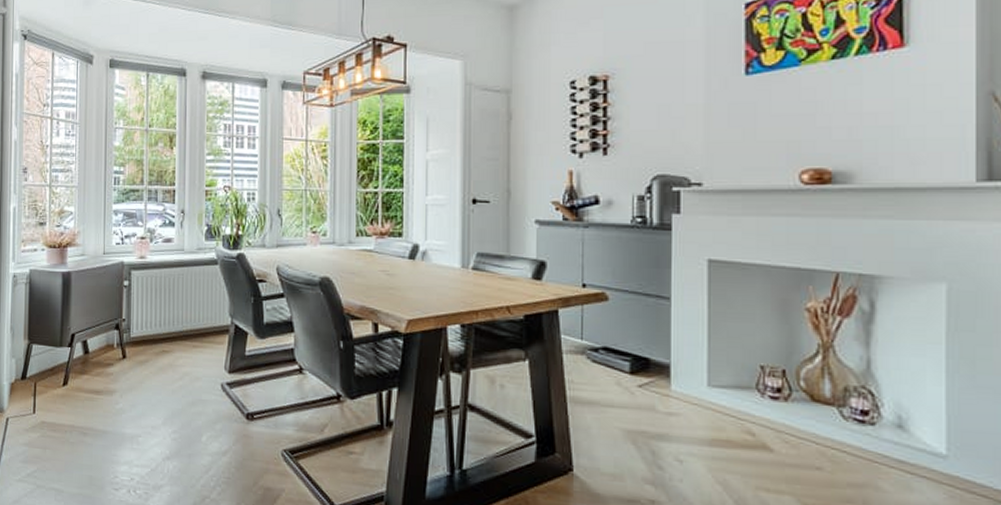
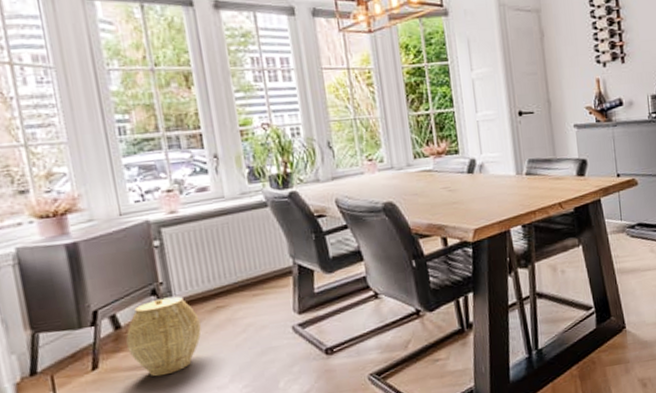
woven basket: none [91,333,147,405] -> present [126,296,202,377]

